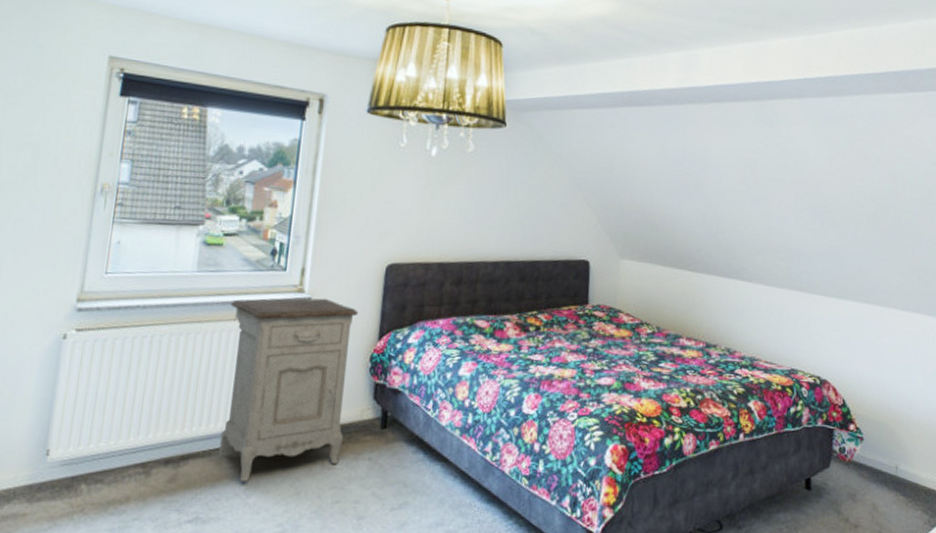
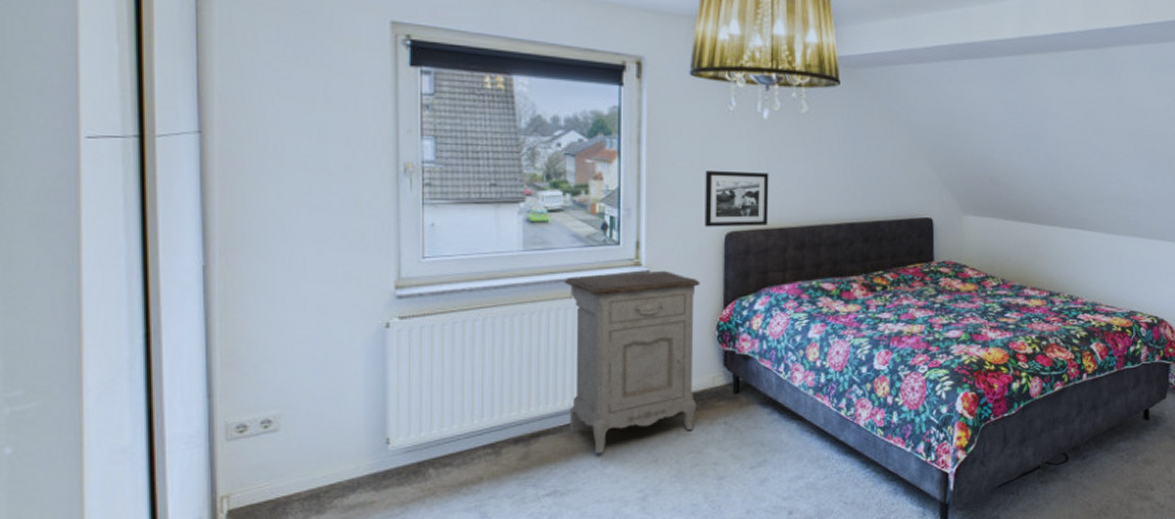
picture frame: none [367,203,433,260] -> present [704,171,769,227]

